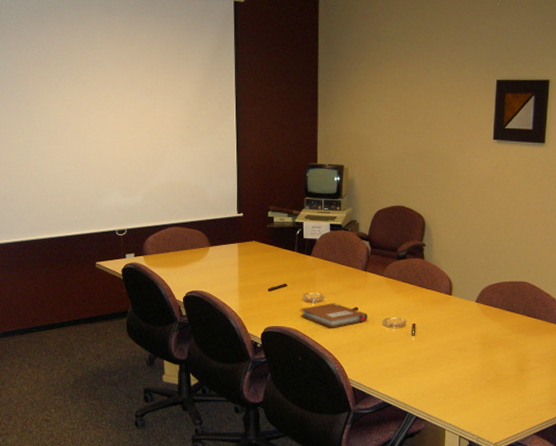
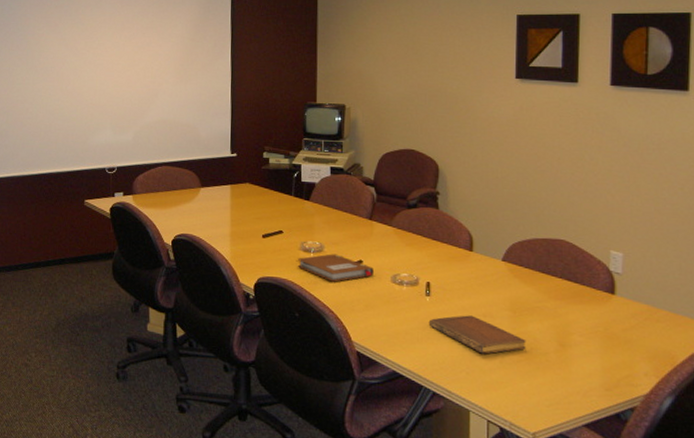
notebook: none [414,350,493,382] -> present [430,315,526,354]

